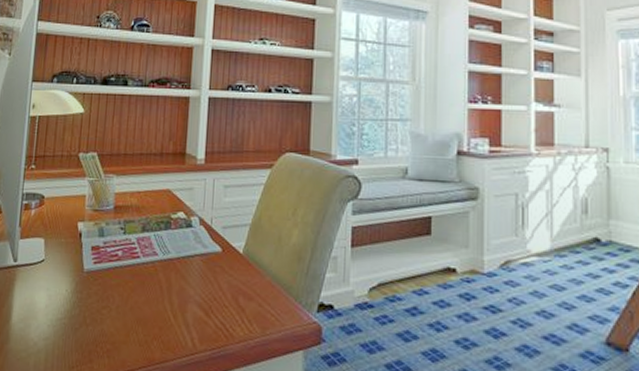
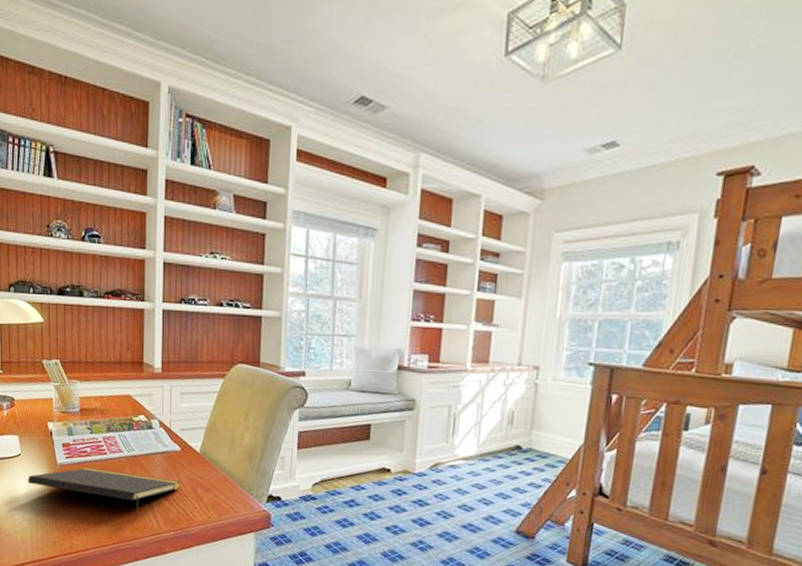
notepad: none [49,274,220,335] -> present [28,467,180,519]

